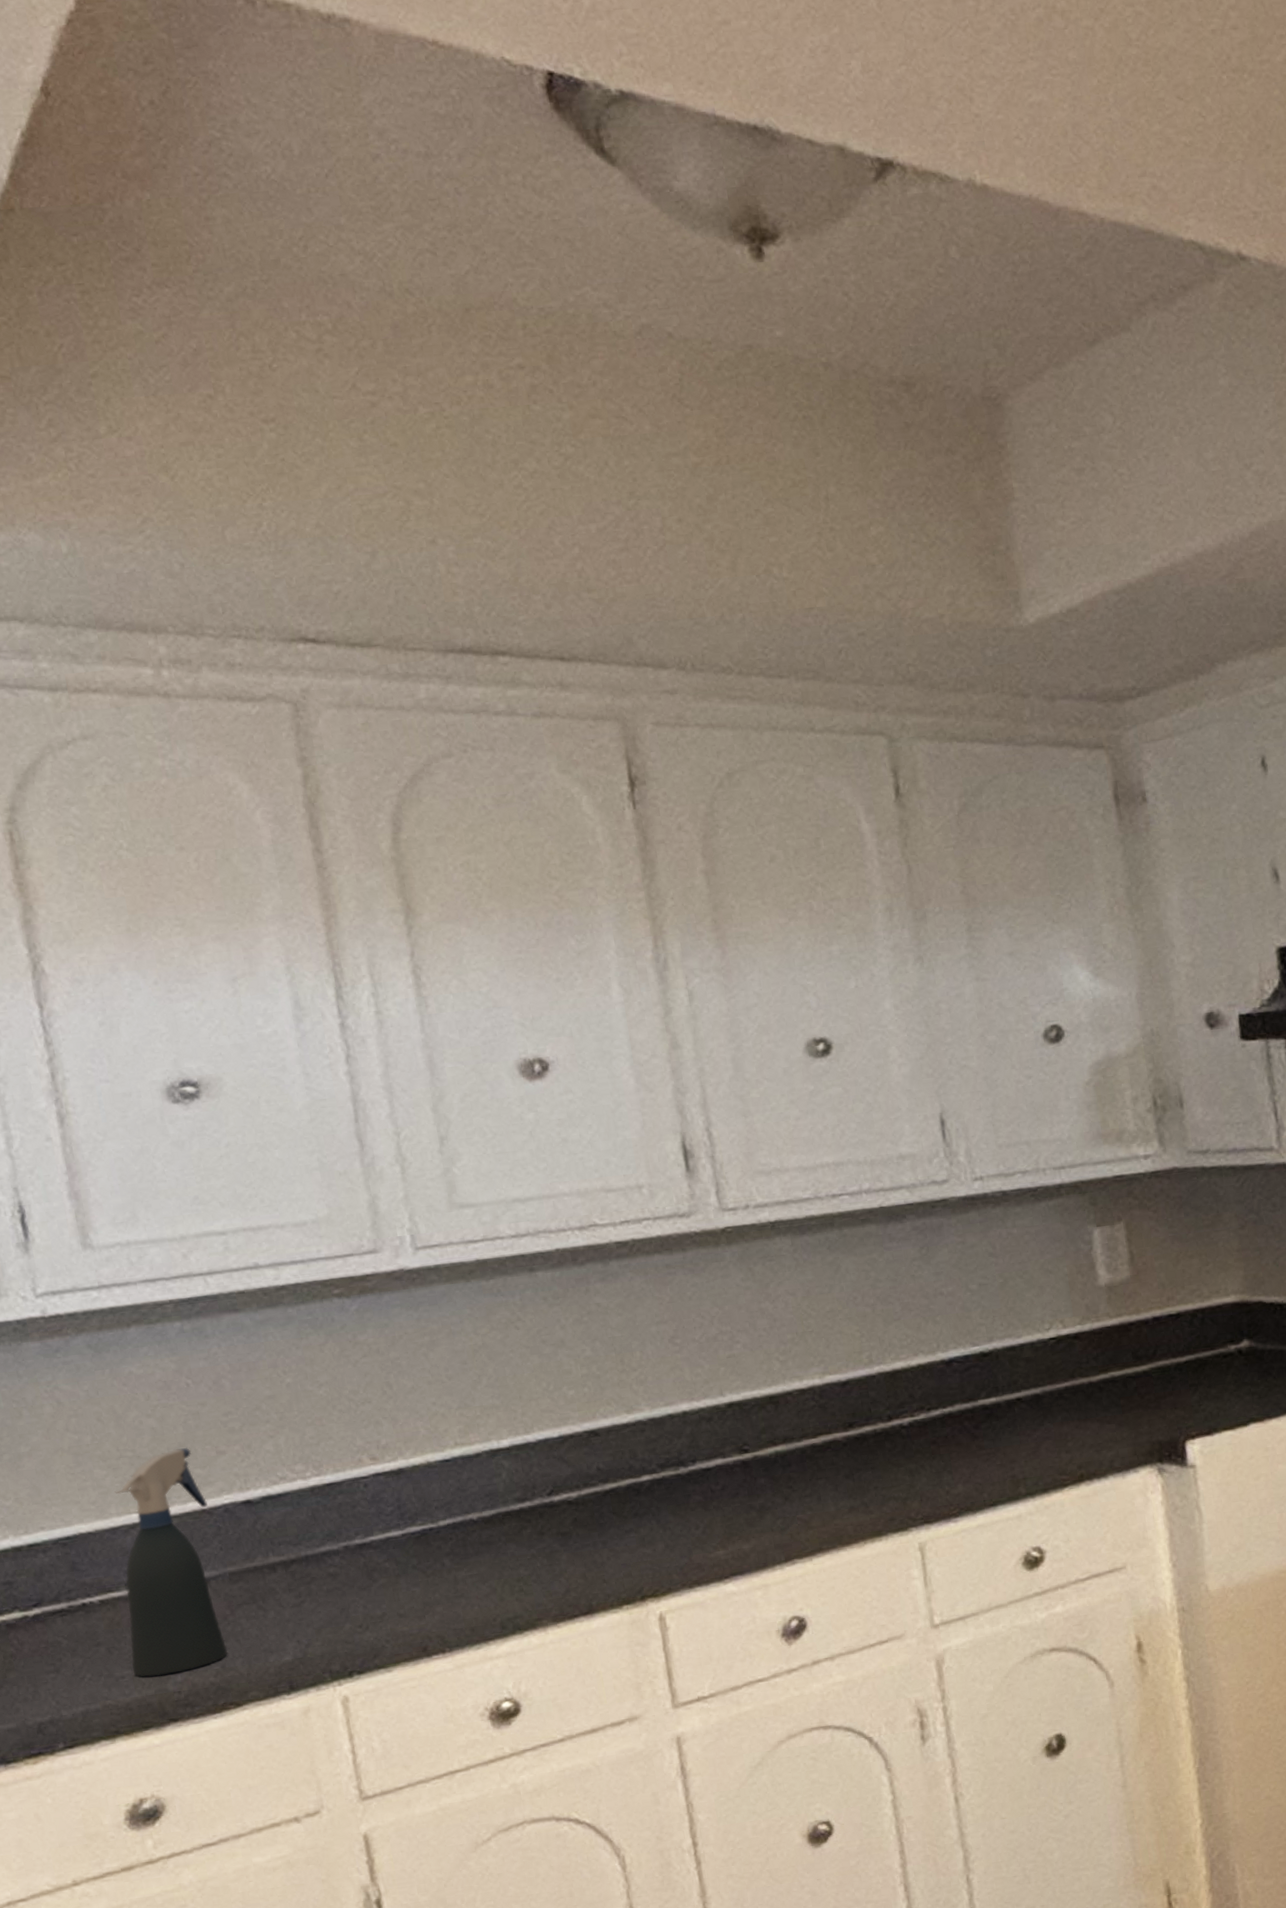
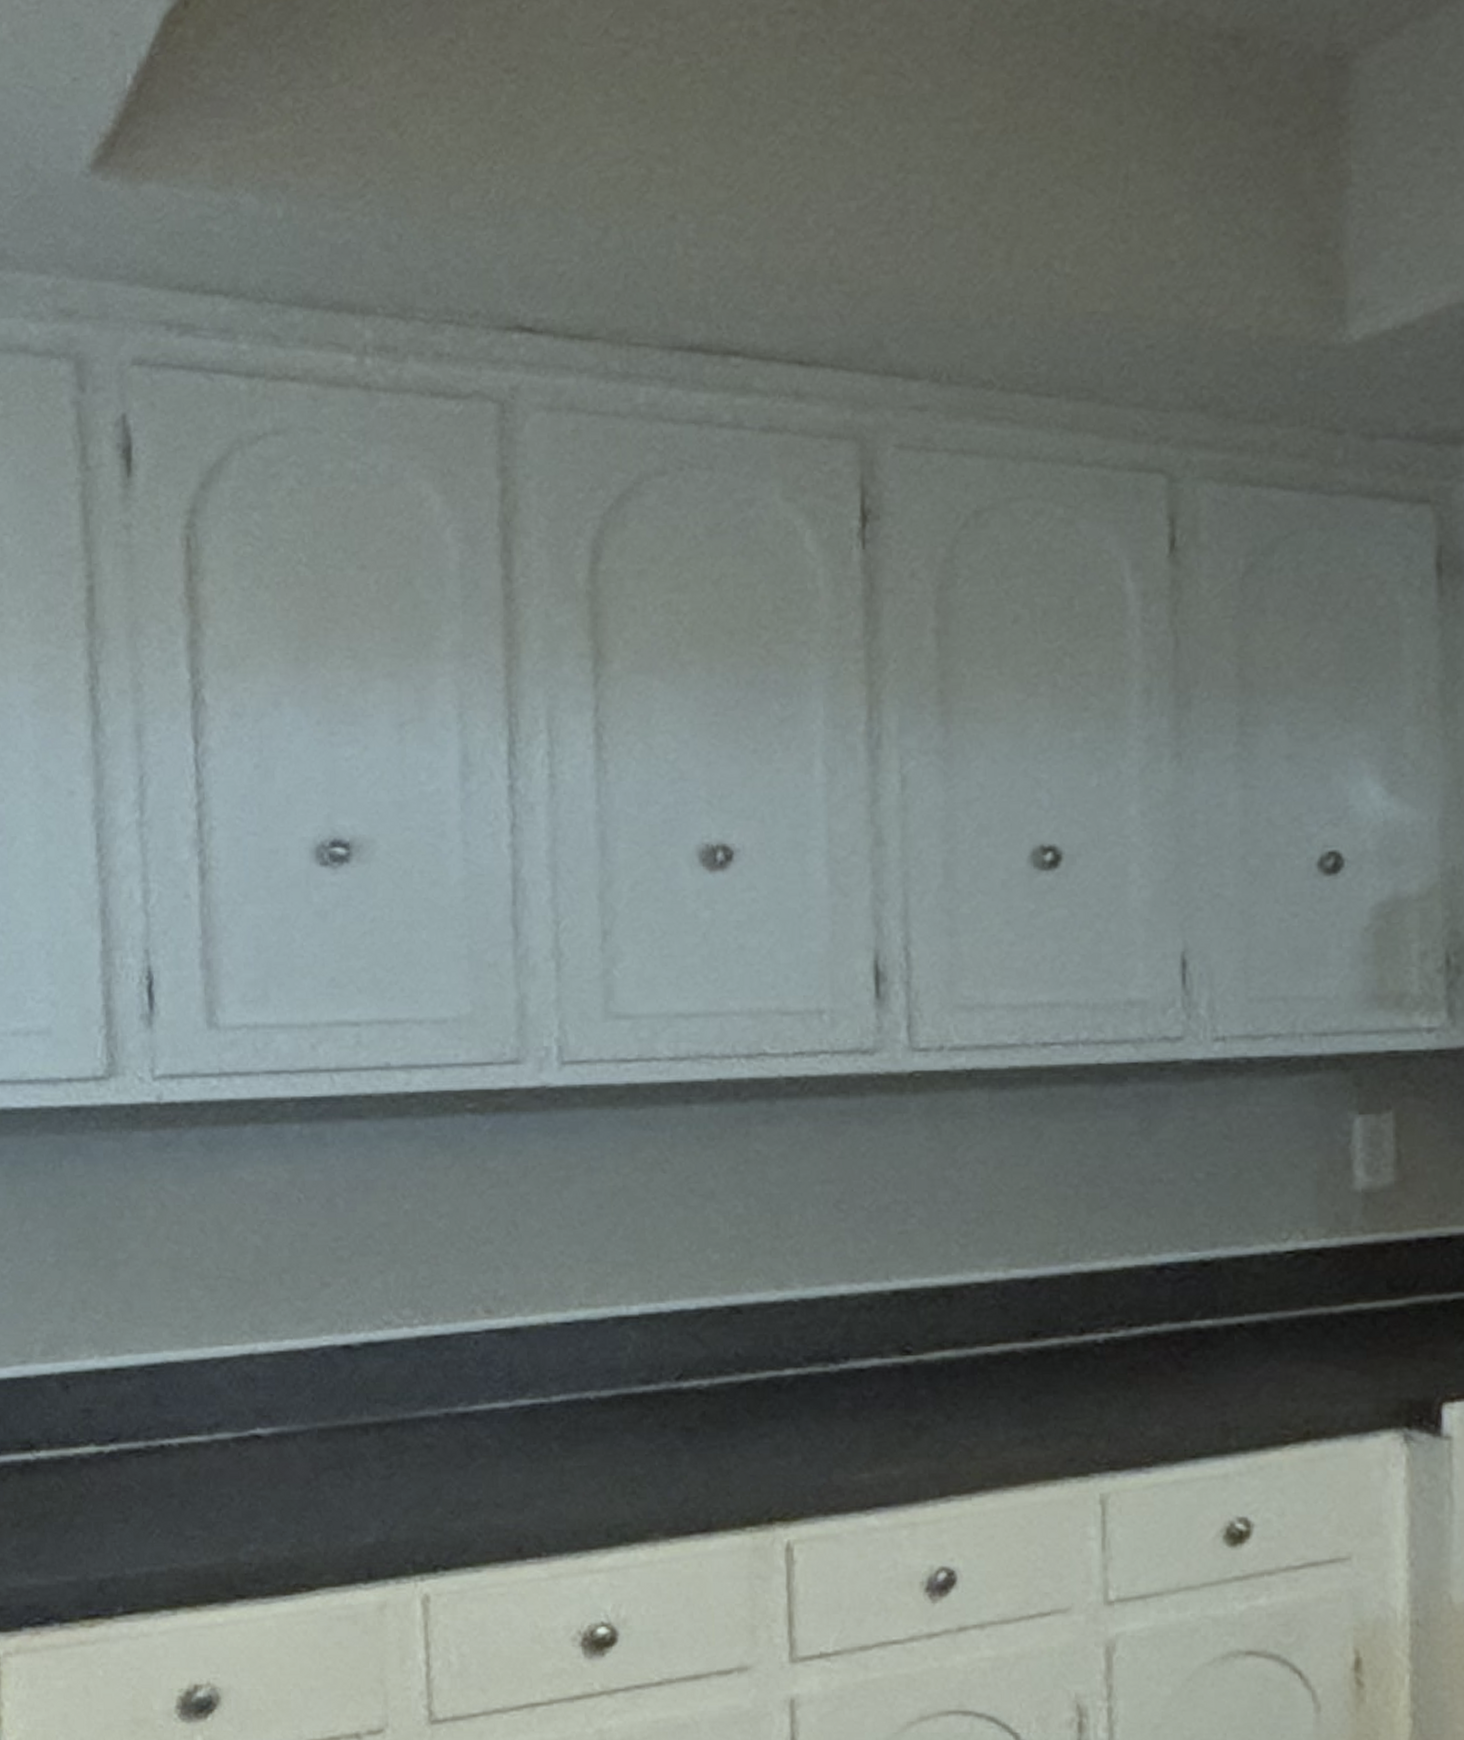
spray bottle: present [115,1447,228,1677] -> none [204,1273,307,1542]

